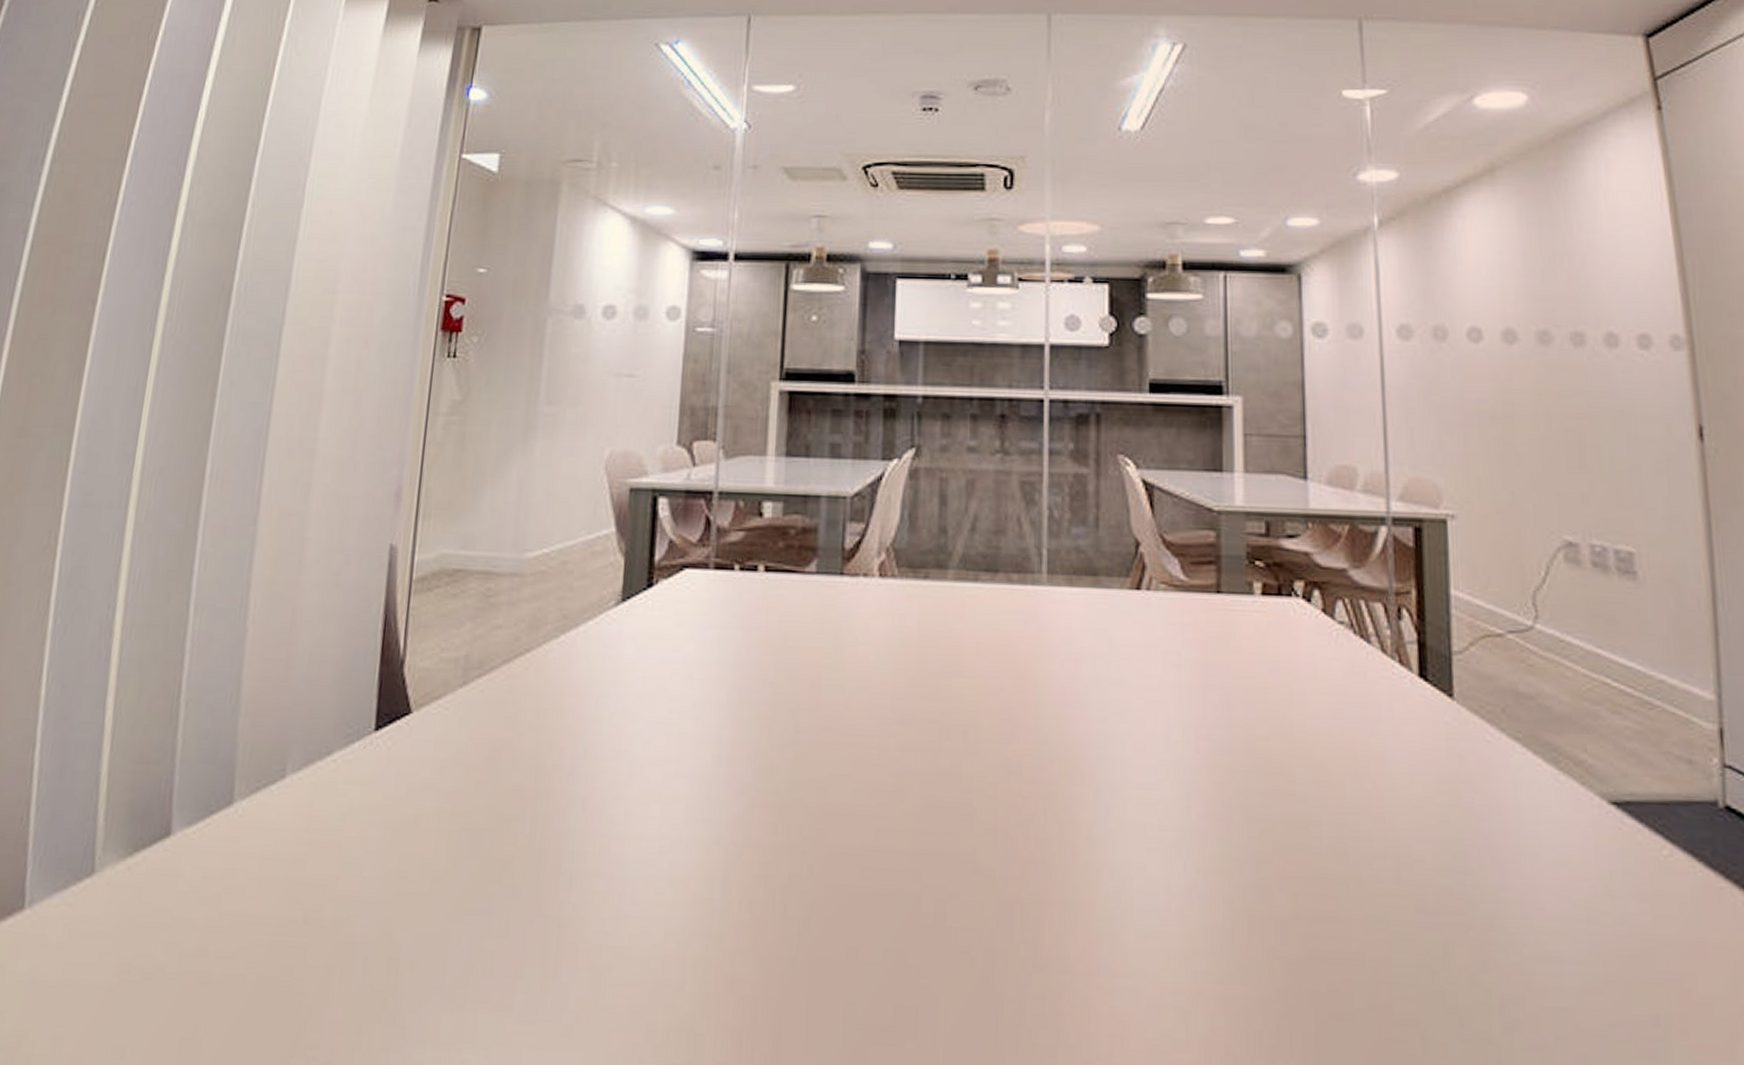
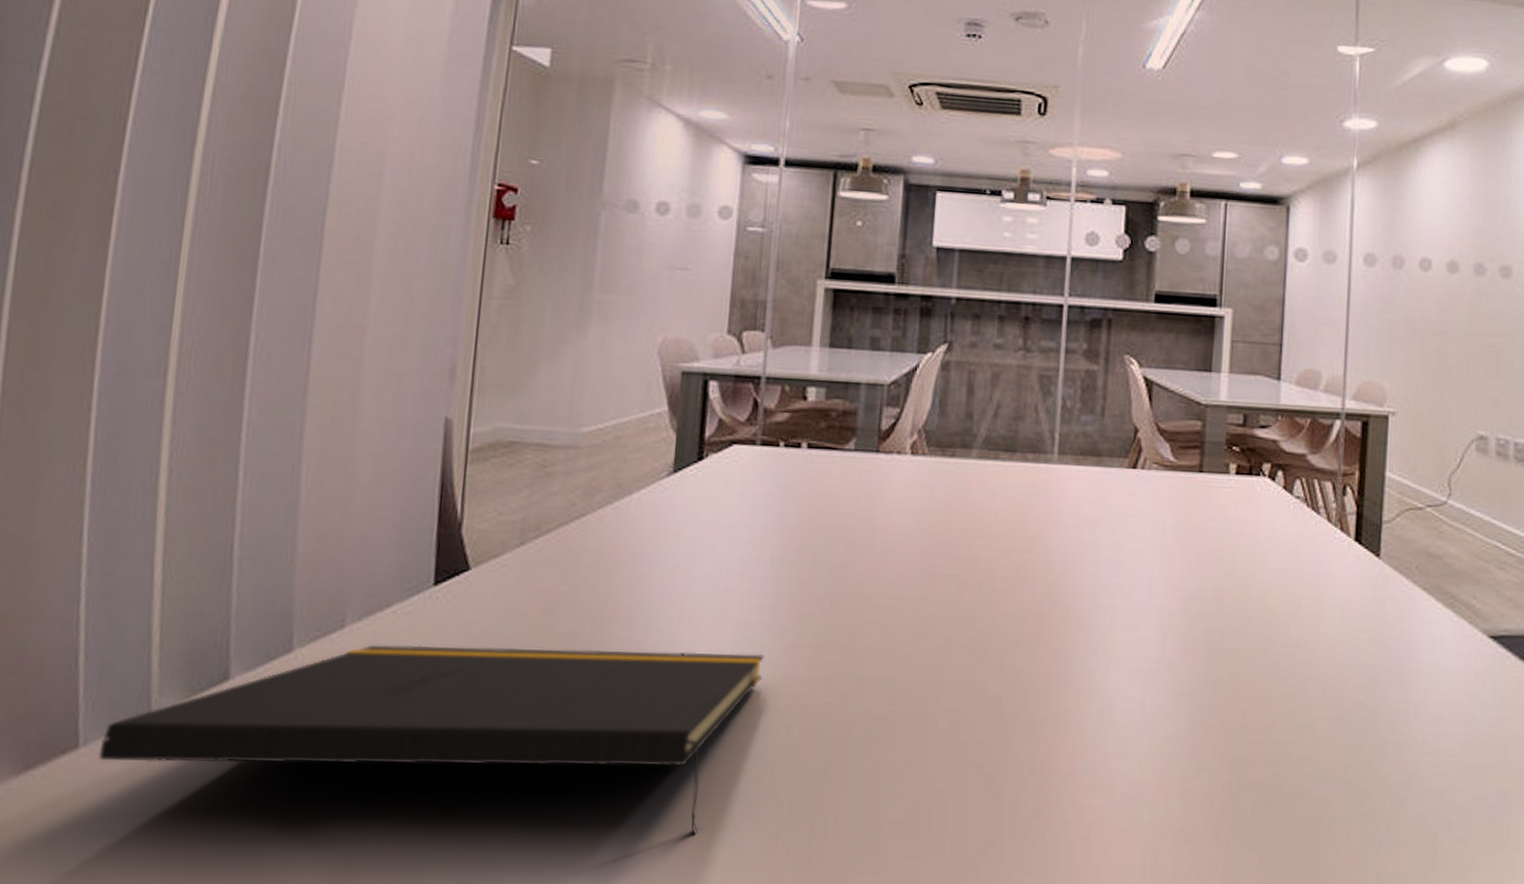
notepad: none [42,798,722,1035] -> present [98,645,765,835]

